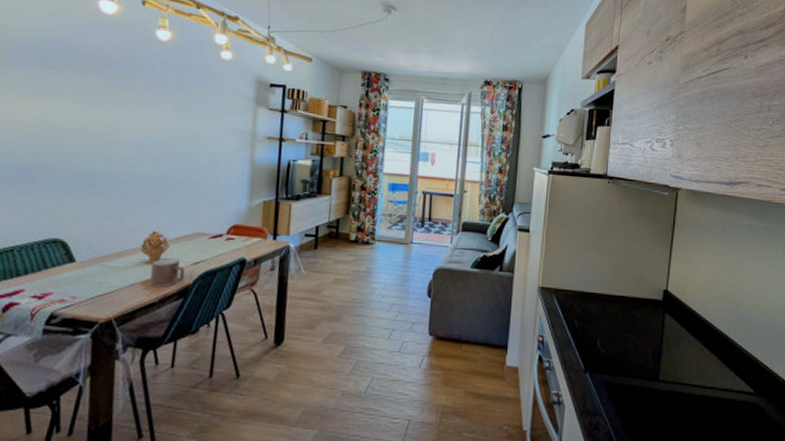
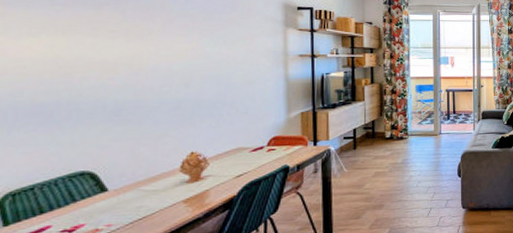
mug: present [150,258,185,287] -> none [191,174,228,203]

